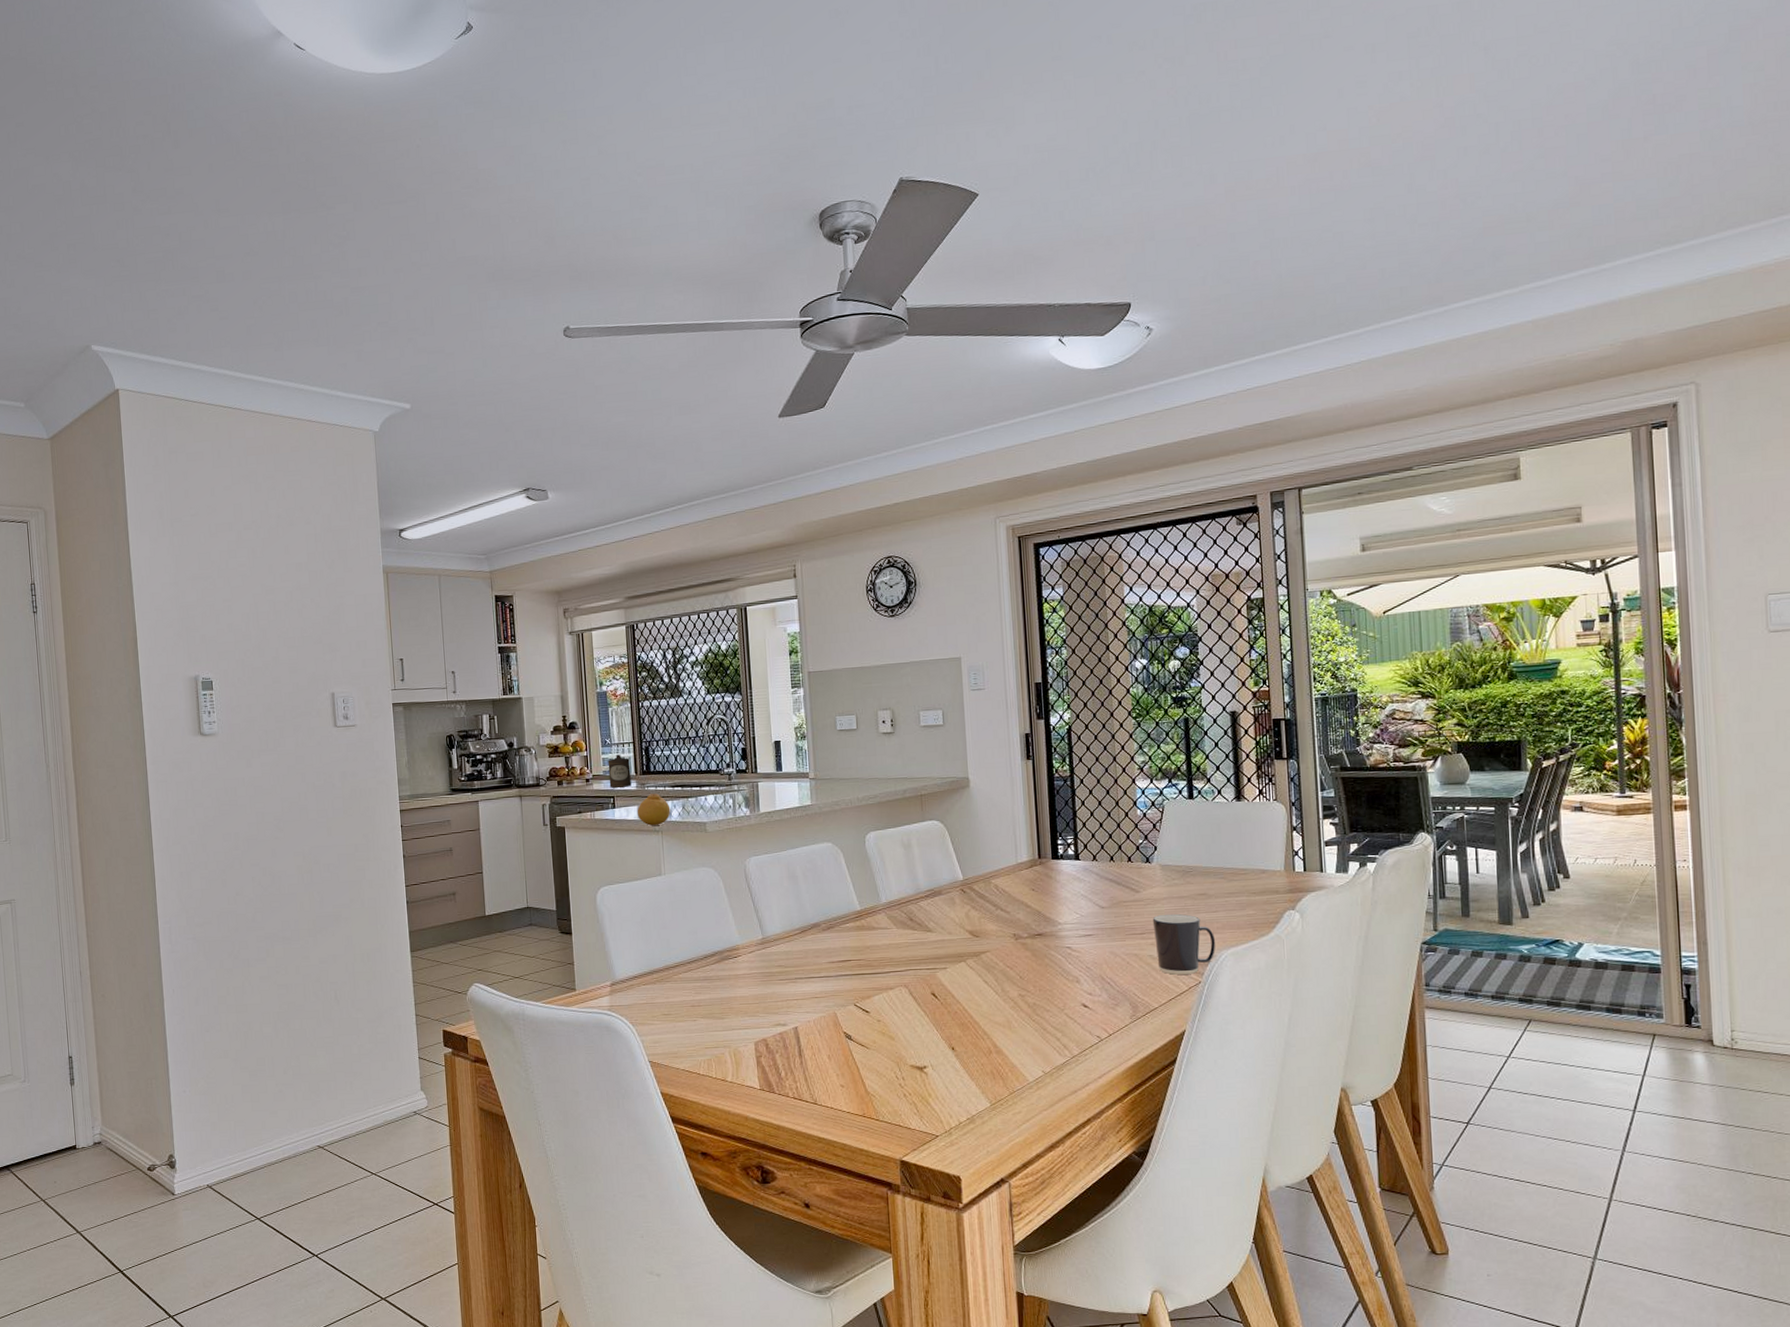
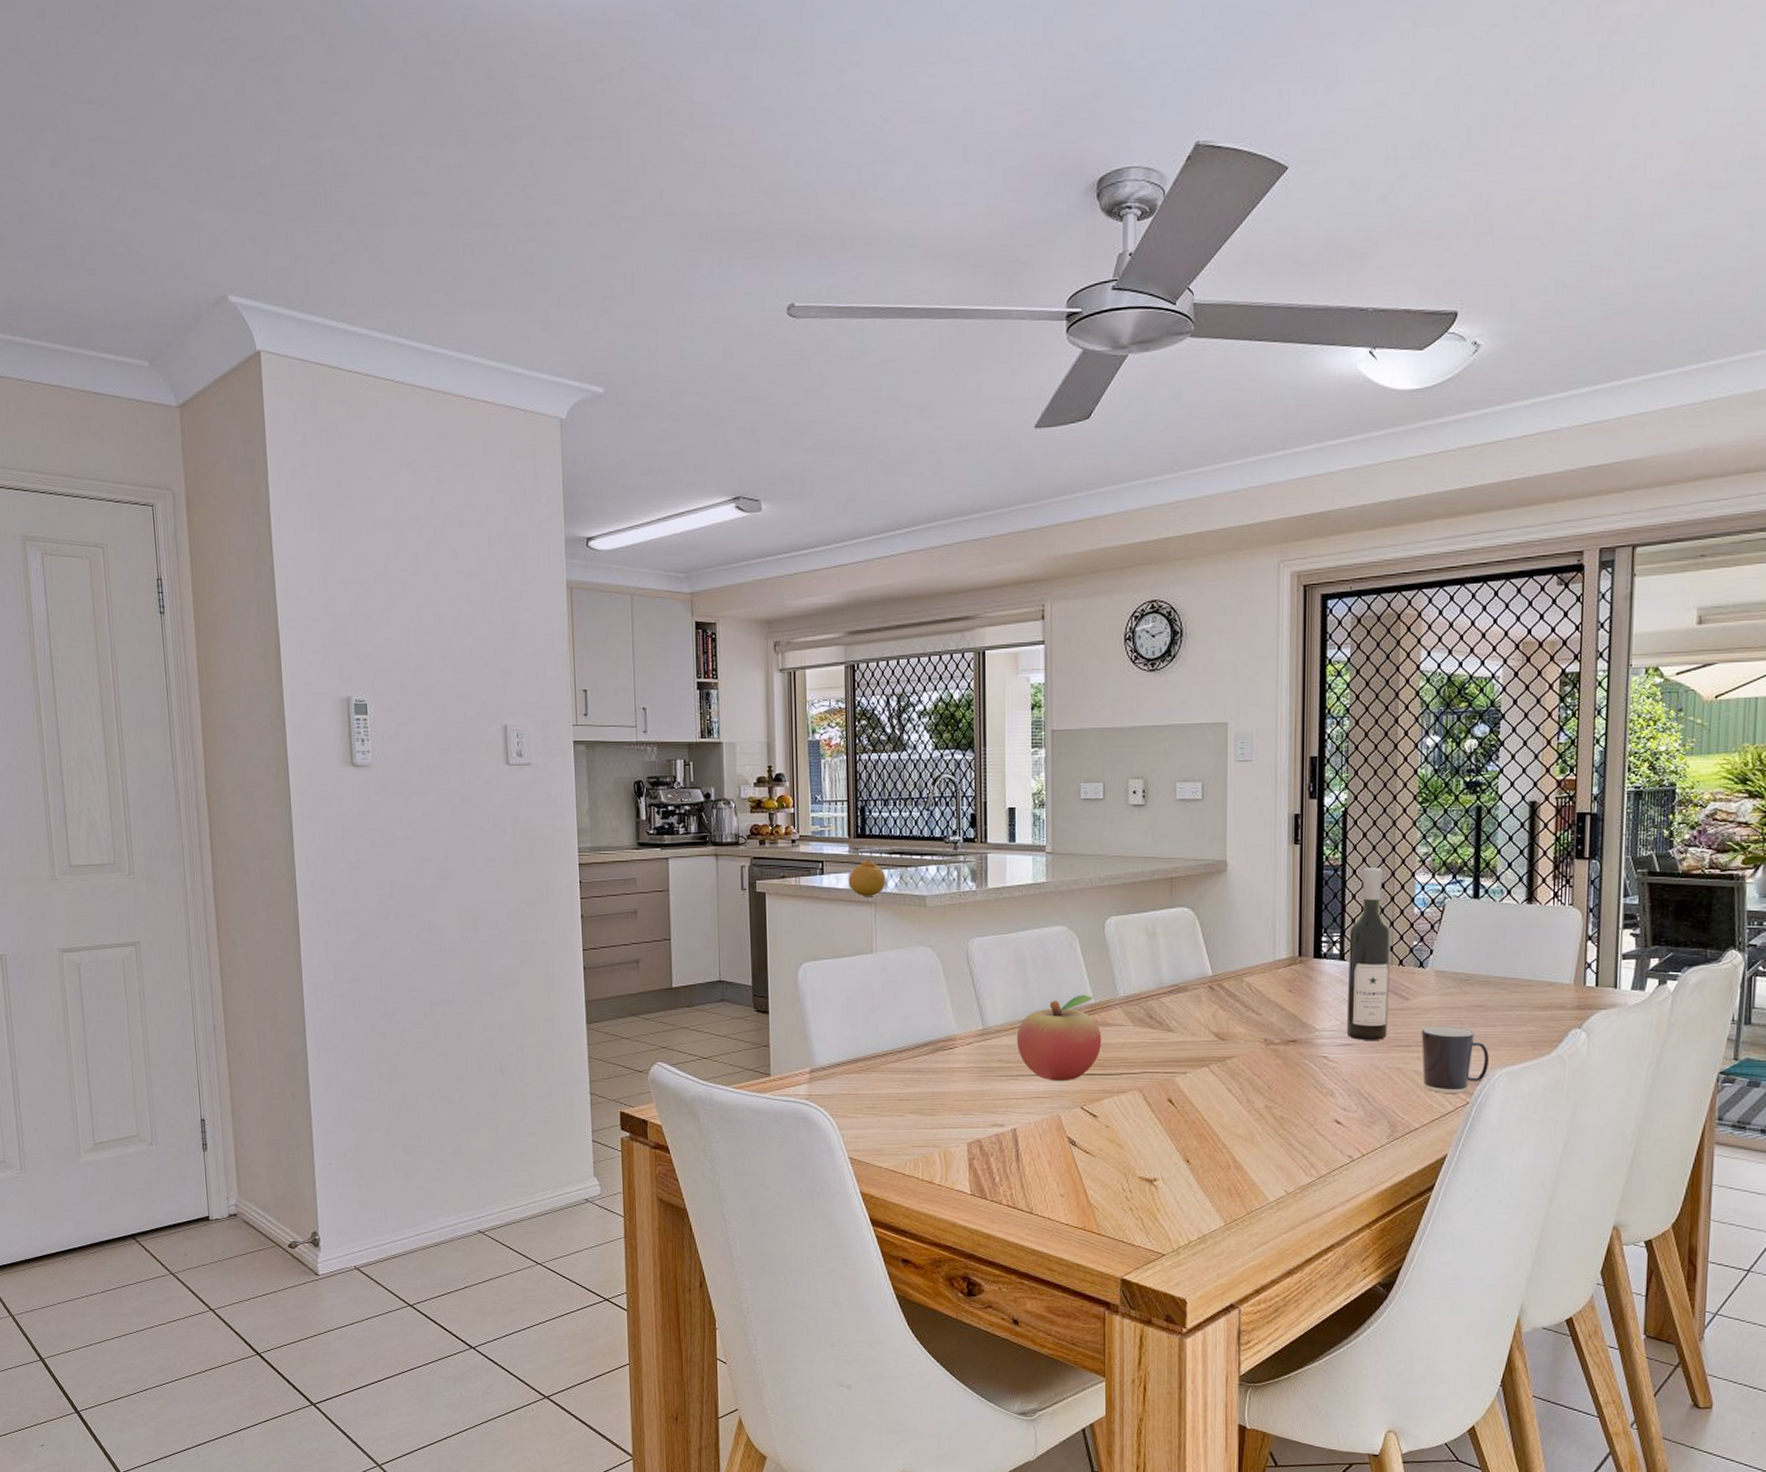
canister: present [608,754,631,788] -> none [817,814,843,851]
fruit: none [793,902,869,982] -> present [1016,994,1102,1081]
bottle: none [1081,776,1123,931] -> present [1346,867,1391,1040]

